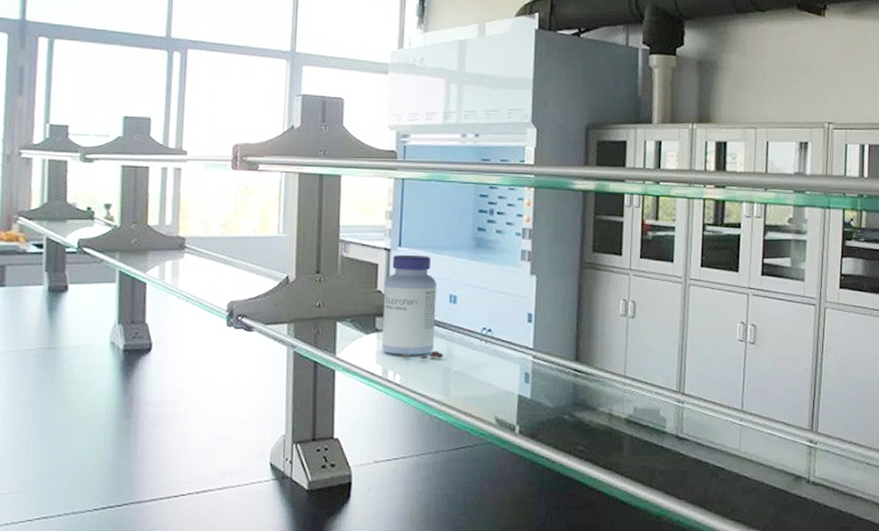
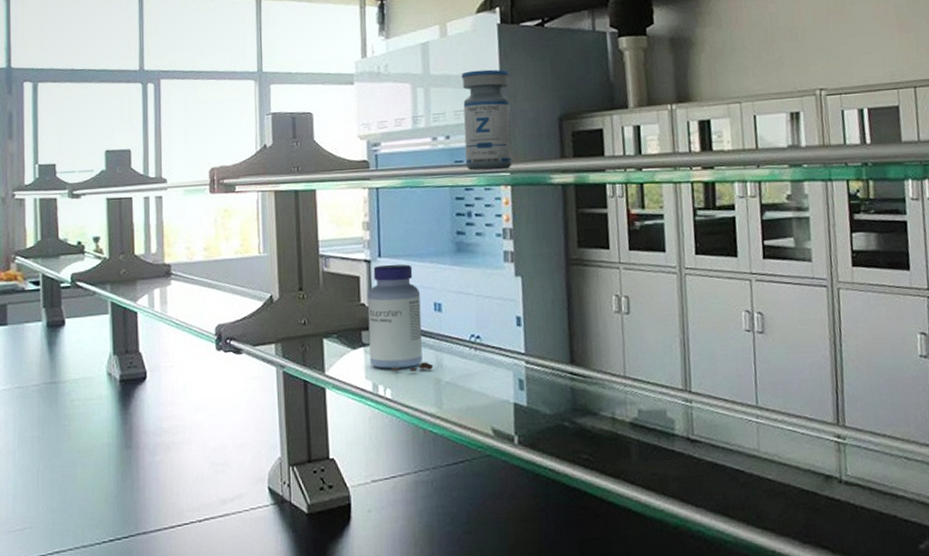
medicine bottle: none [493,72,543,172] -> present [461,69,513,171]

